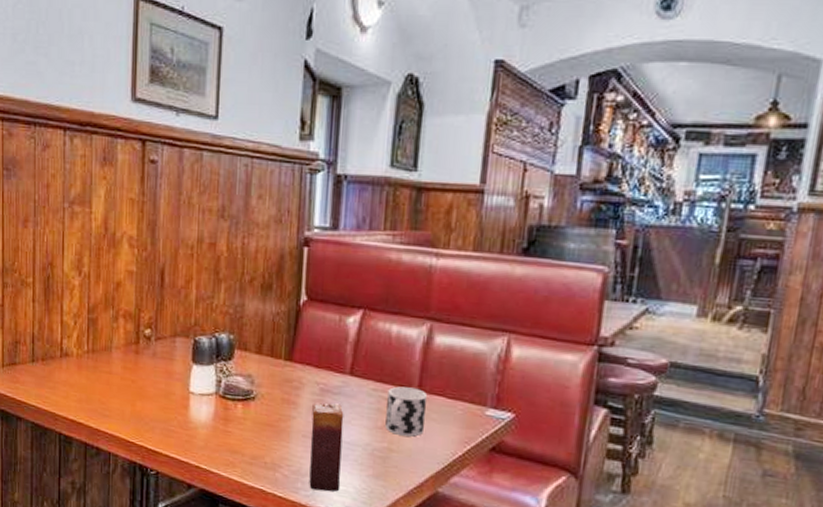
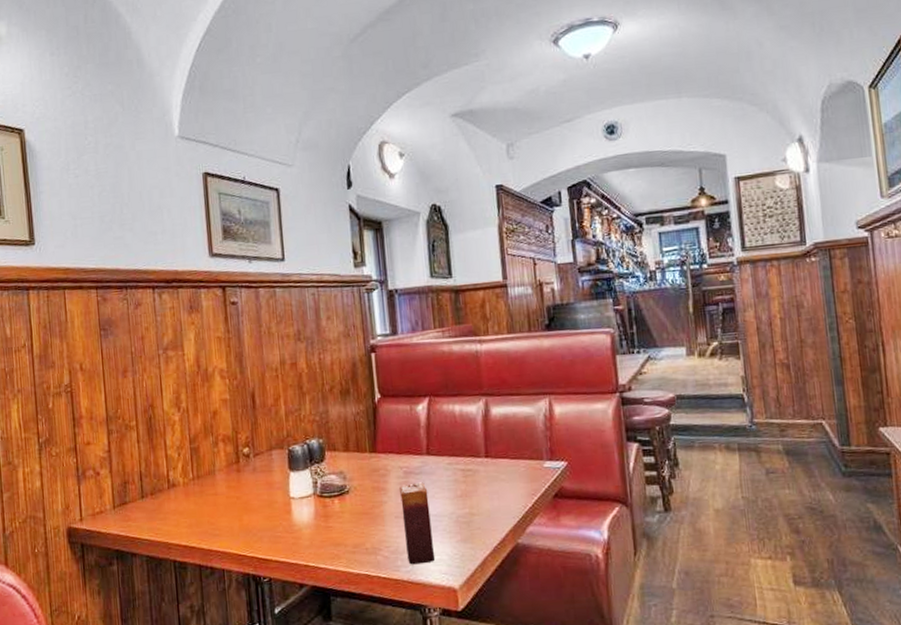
cup: present [385,386,428,437] -> none [461,455,497,500]

